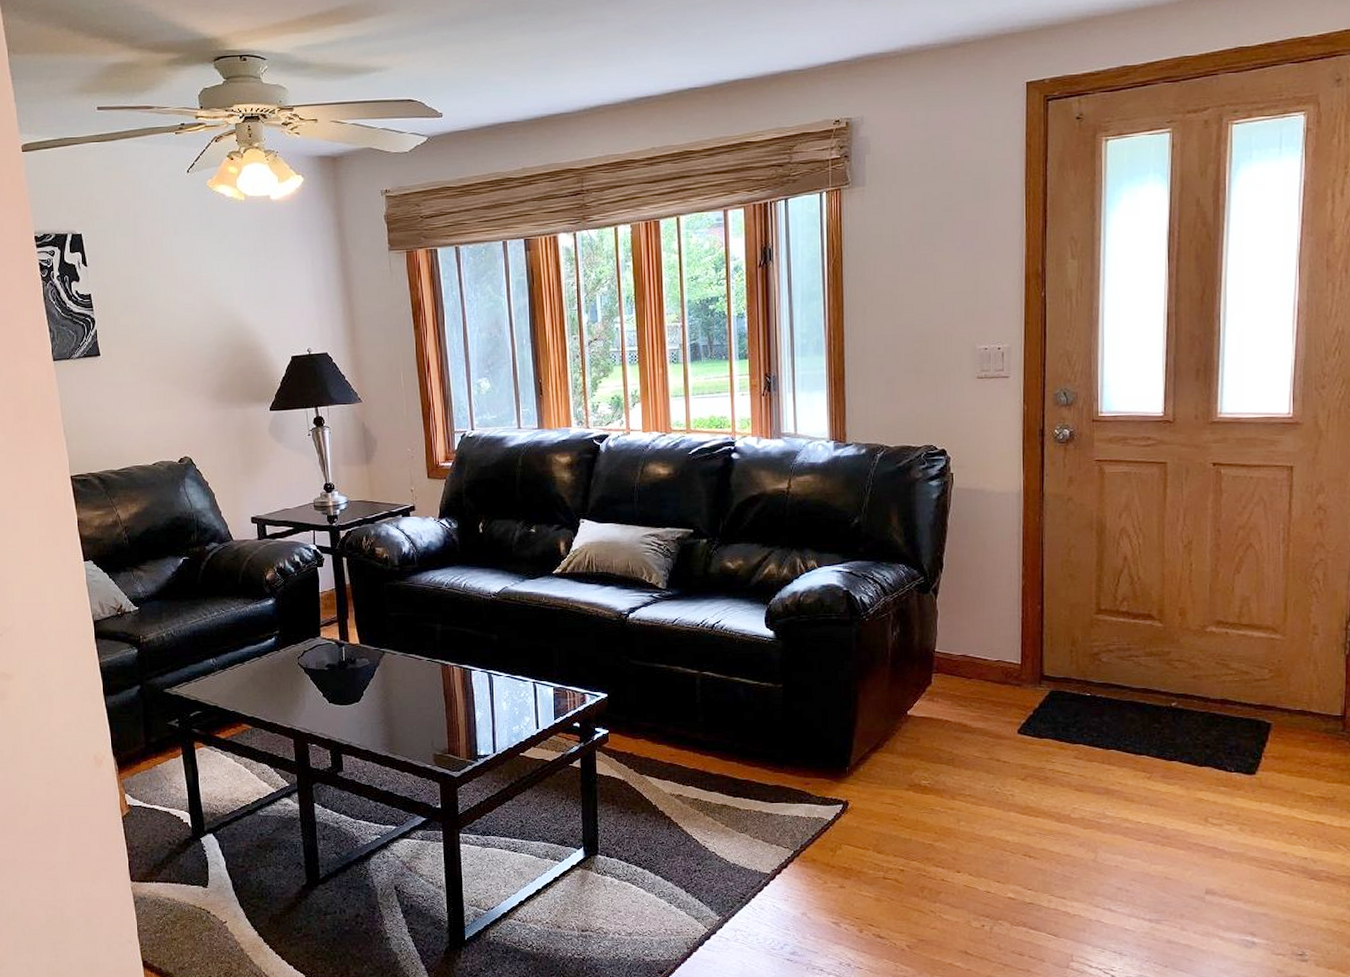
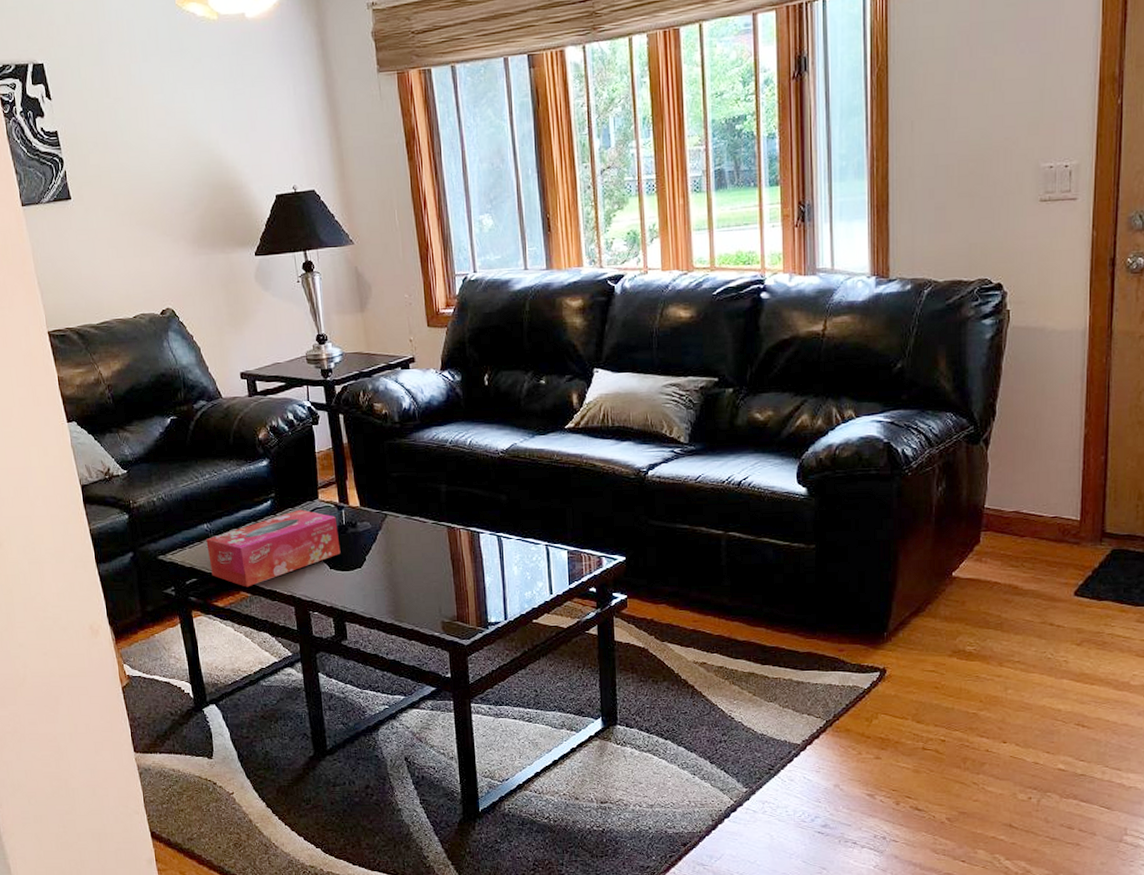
tissue box: none [211,646,340,720] -> present [206,509,341,587]

